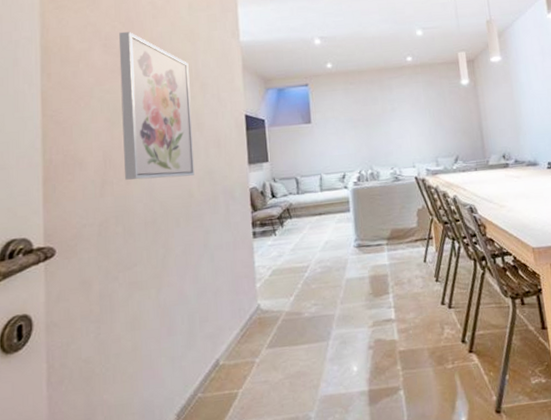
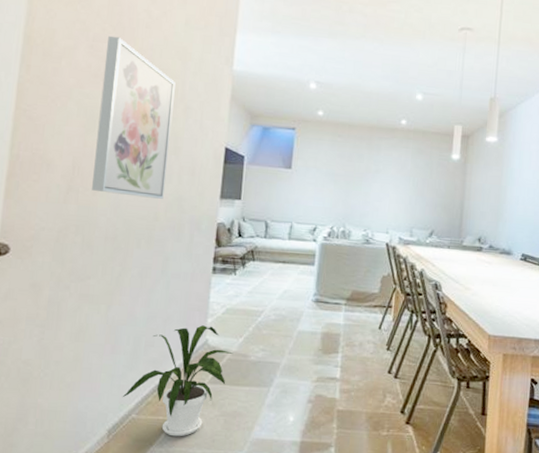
house plant: none [185,290,287,409] -> present [122,325,234,437]

